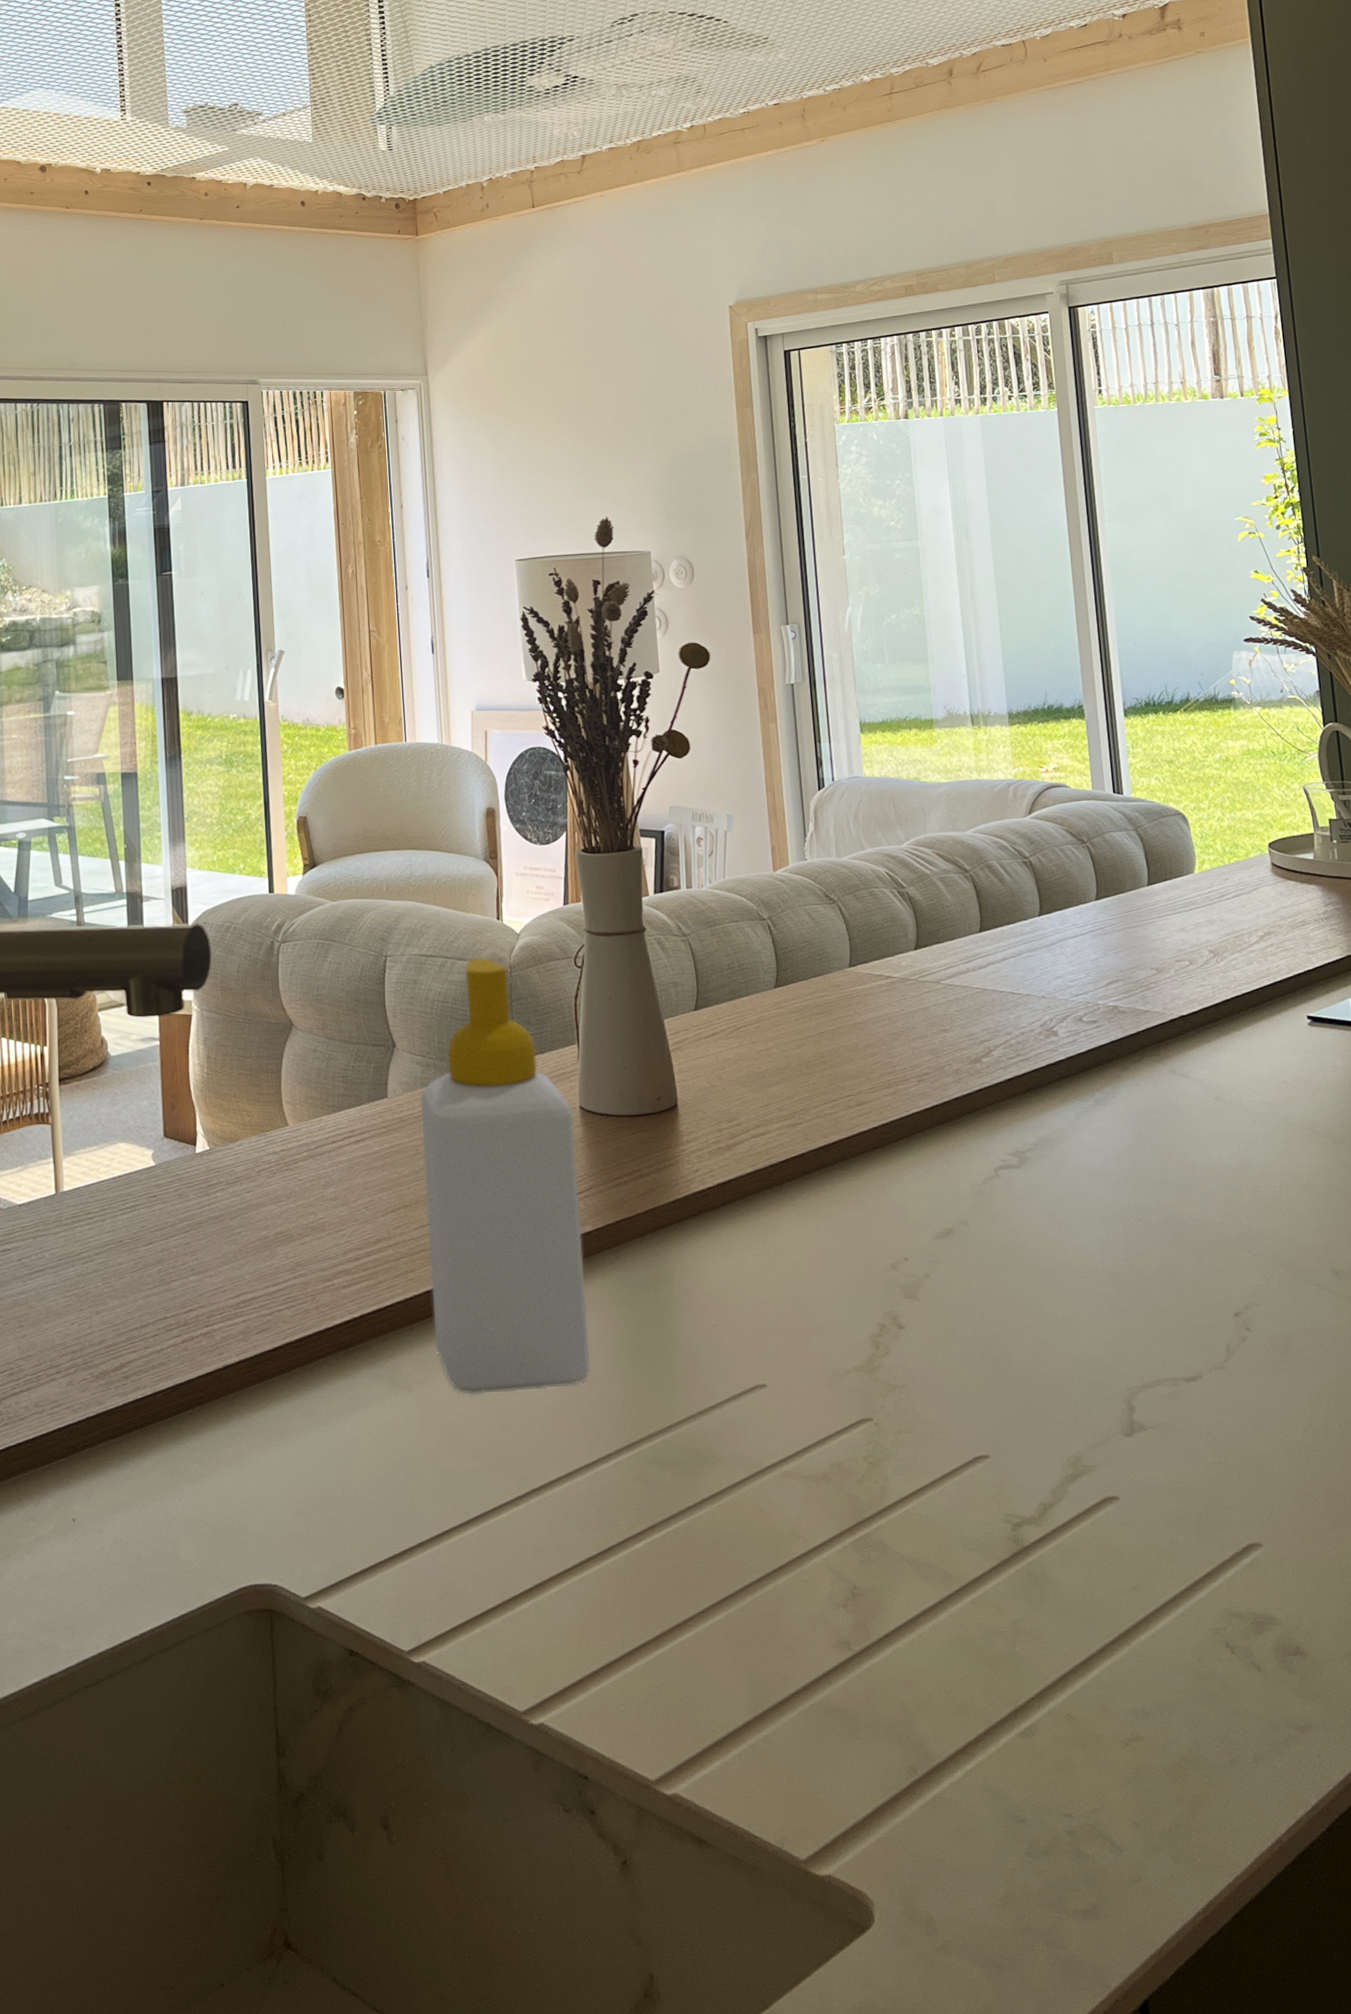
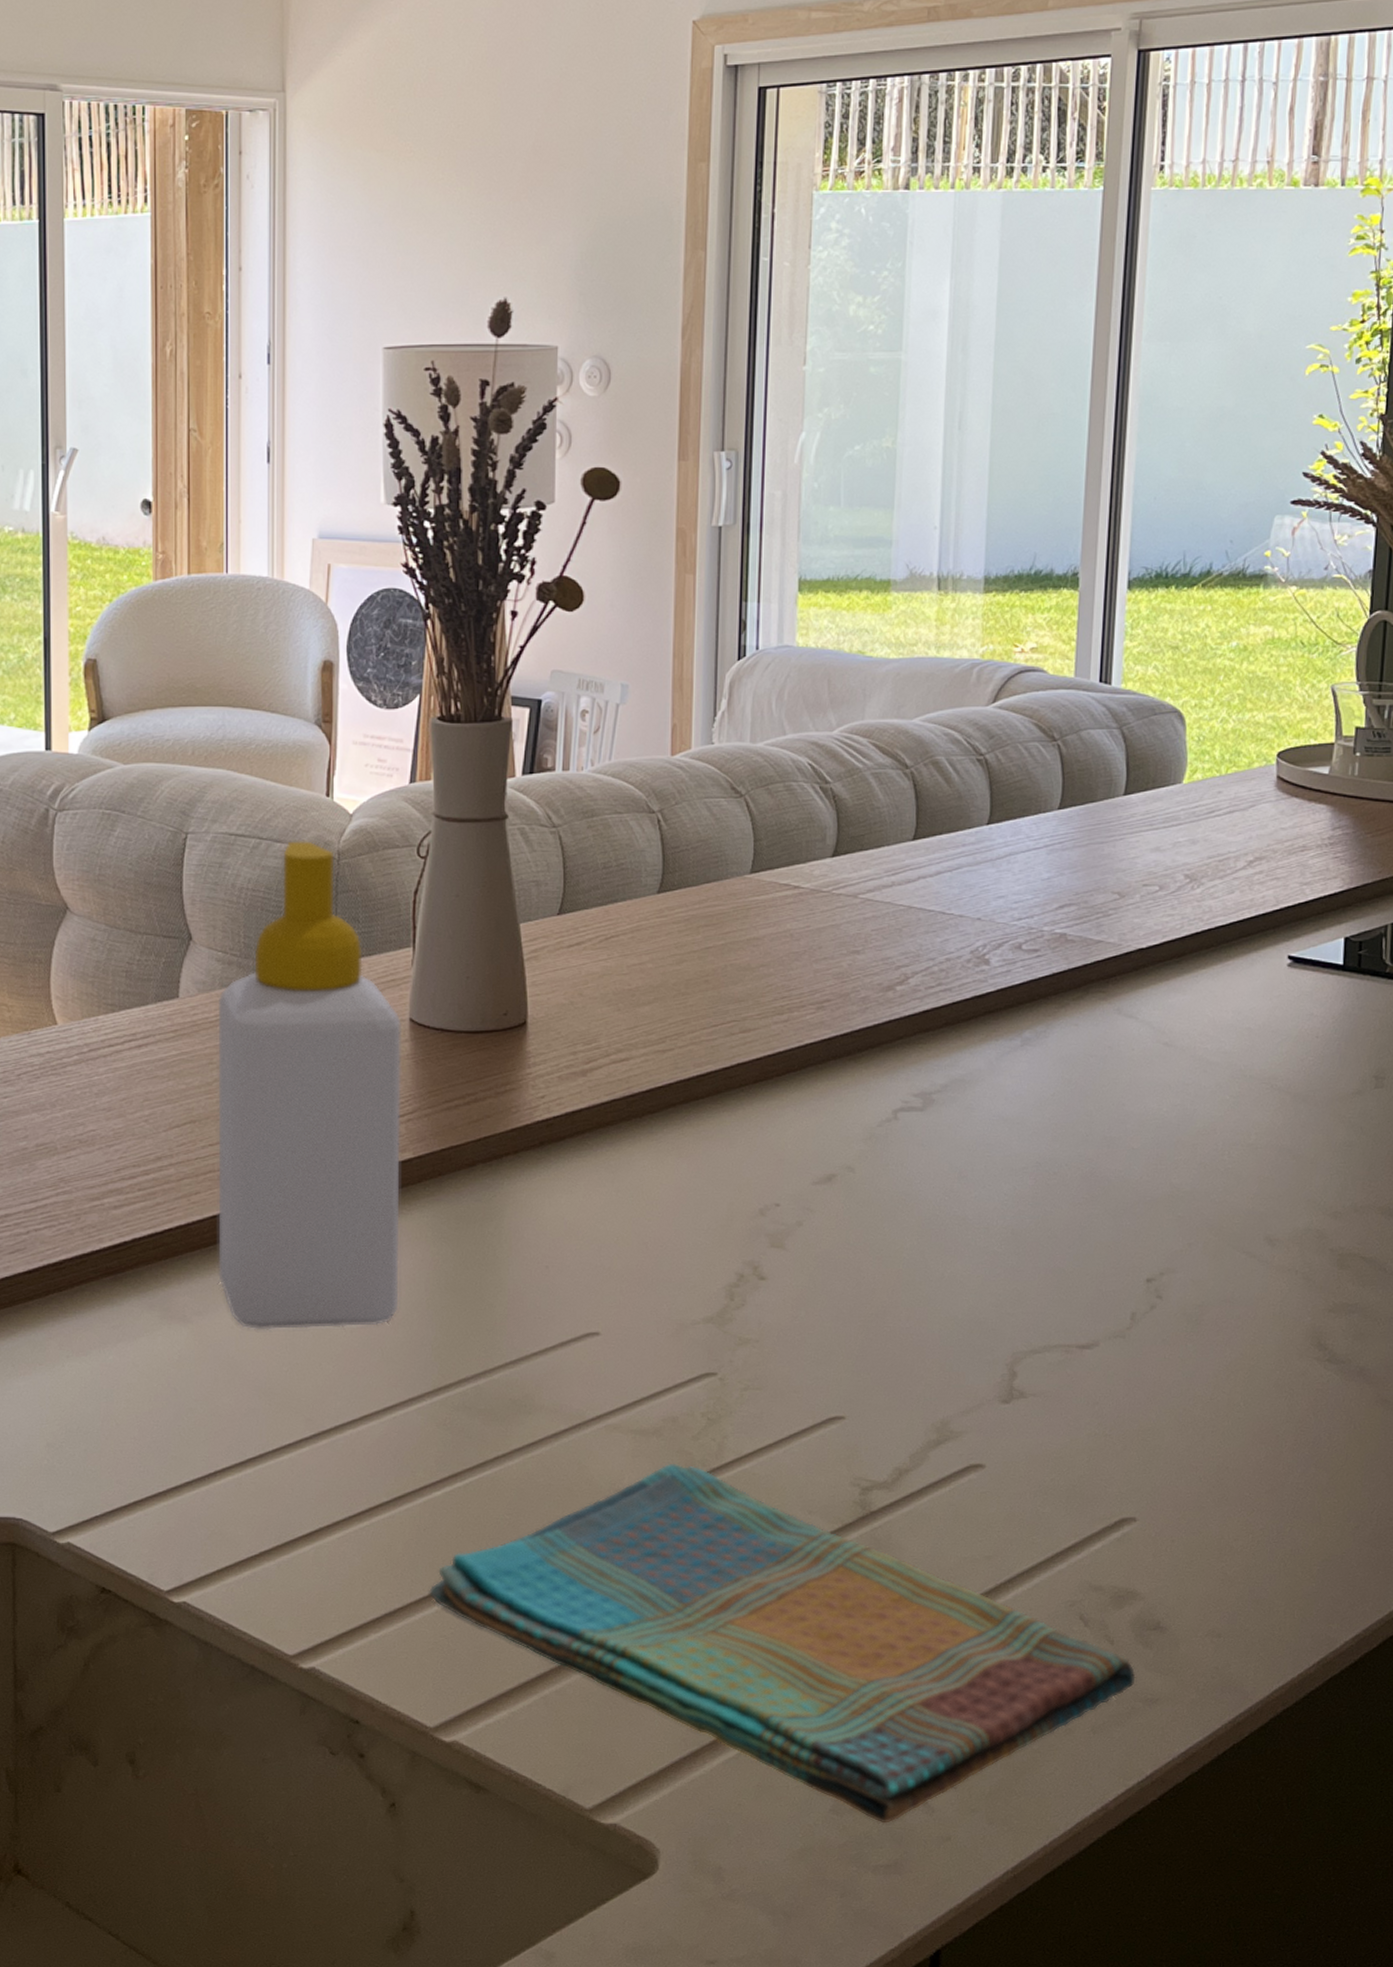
dish towel: none [639,1507,1286,1866] -> present [429,1463,1136,1824]

